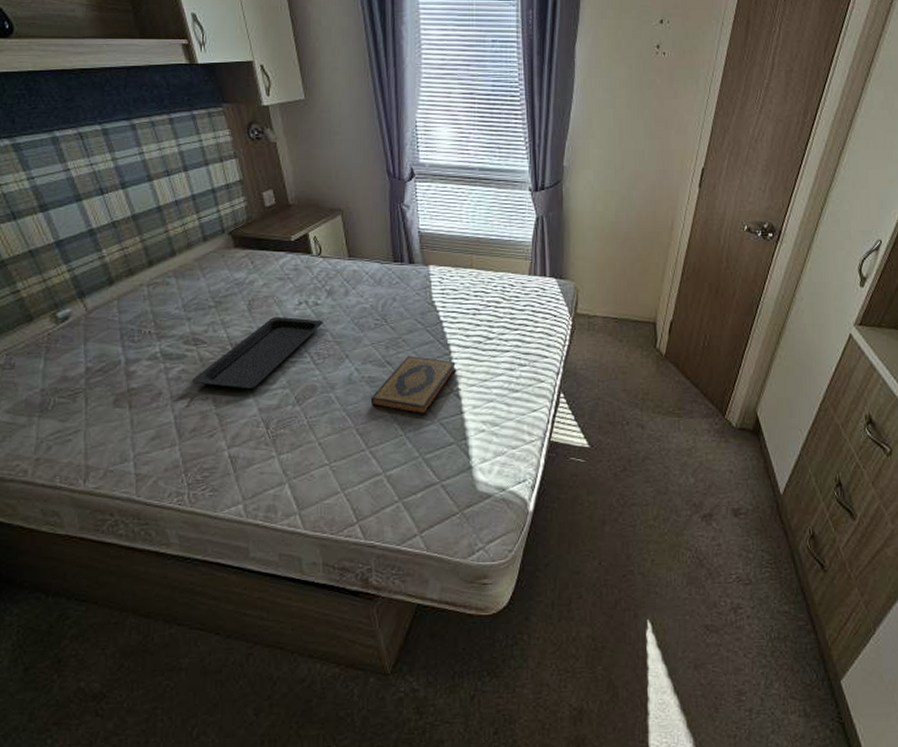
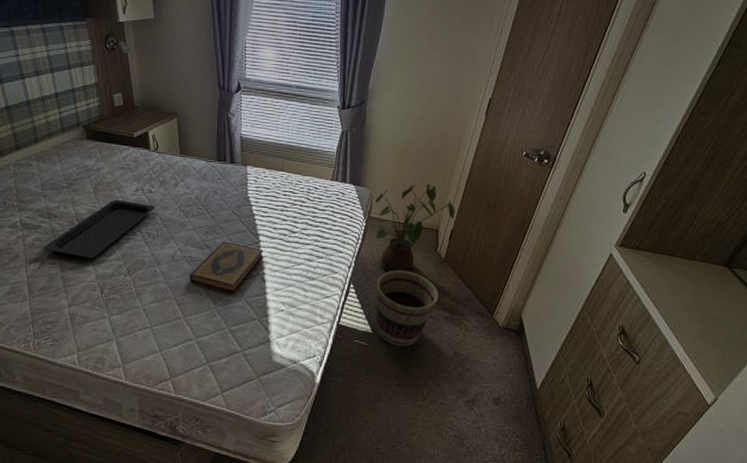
house plant: none [581,270,673,376] -> present [375,183,455,273]
basket: none [590,372,662,460] -> present [375,270,438,346]

